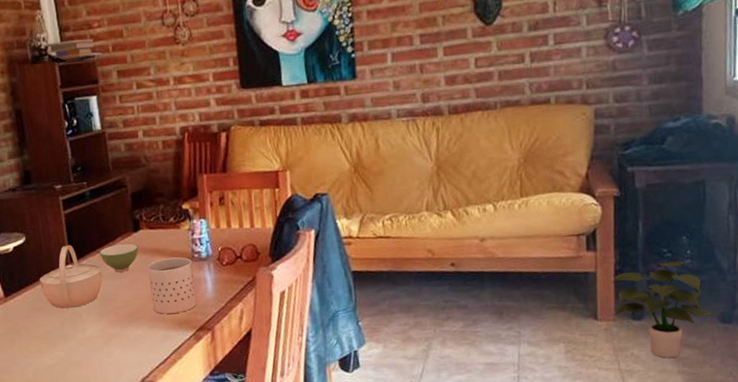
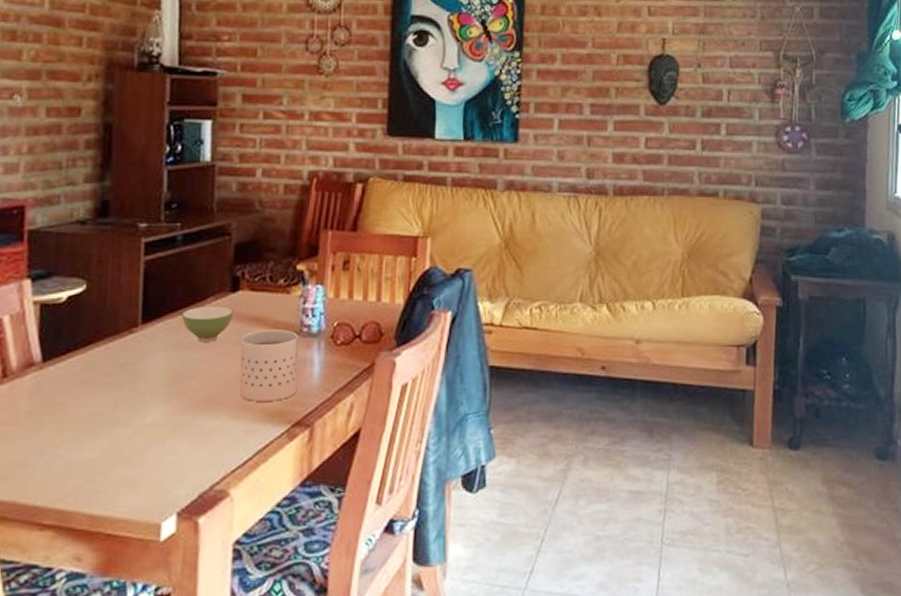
teapot: present [39,244,103,309] -> none [94,300,181,384]
books: present [46,38,95,64] -> none [159,50,220,79]
potted plant: present [611,260,716,358] -> none [769,385,872,497]

